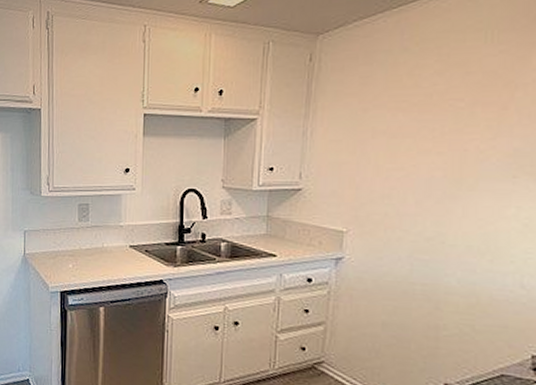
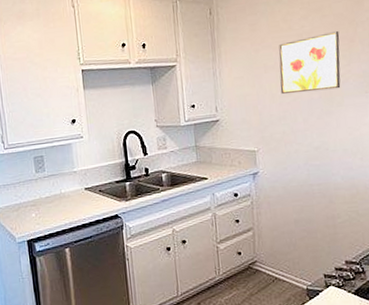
wall art: none [389,92,487,168] -> present [279,30,341,94]

